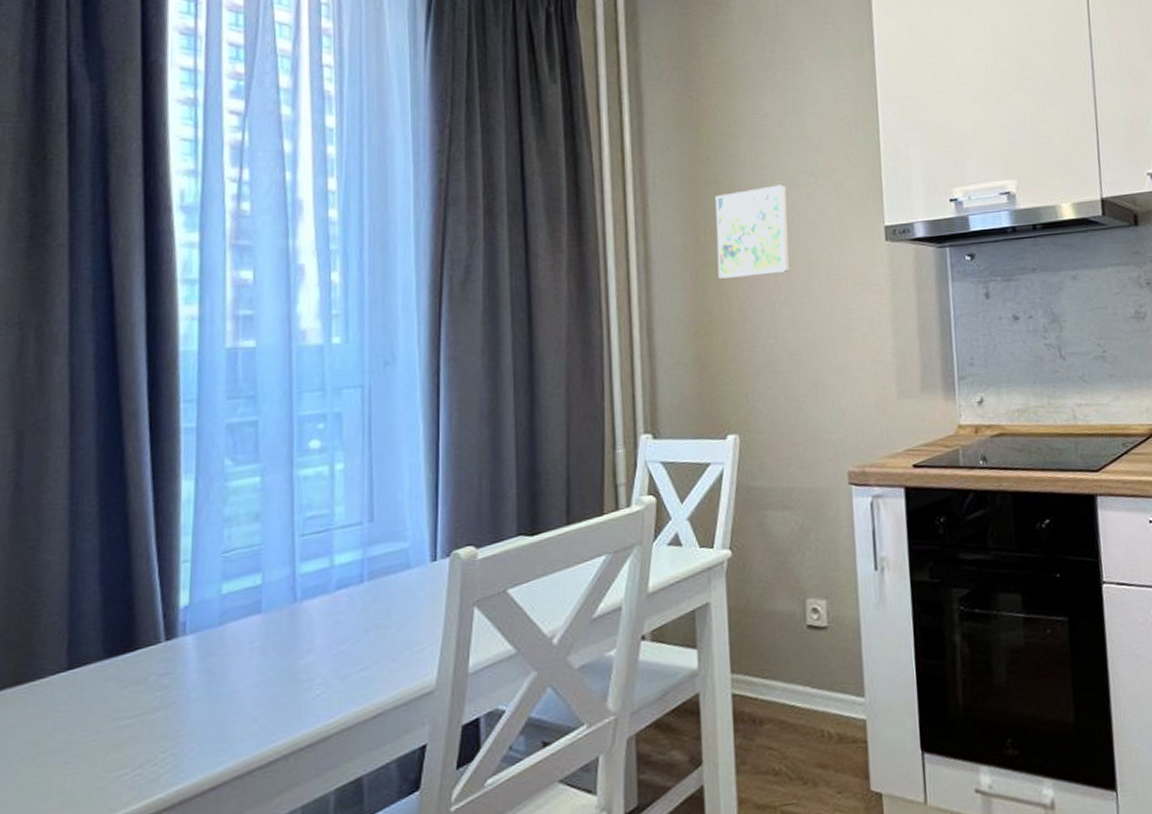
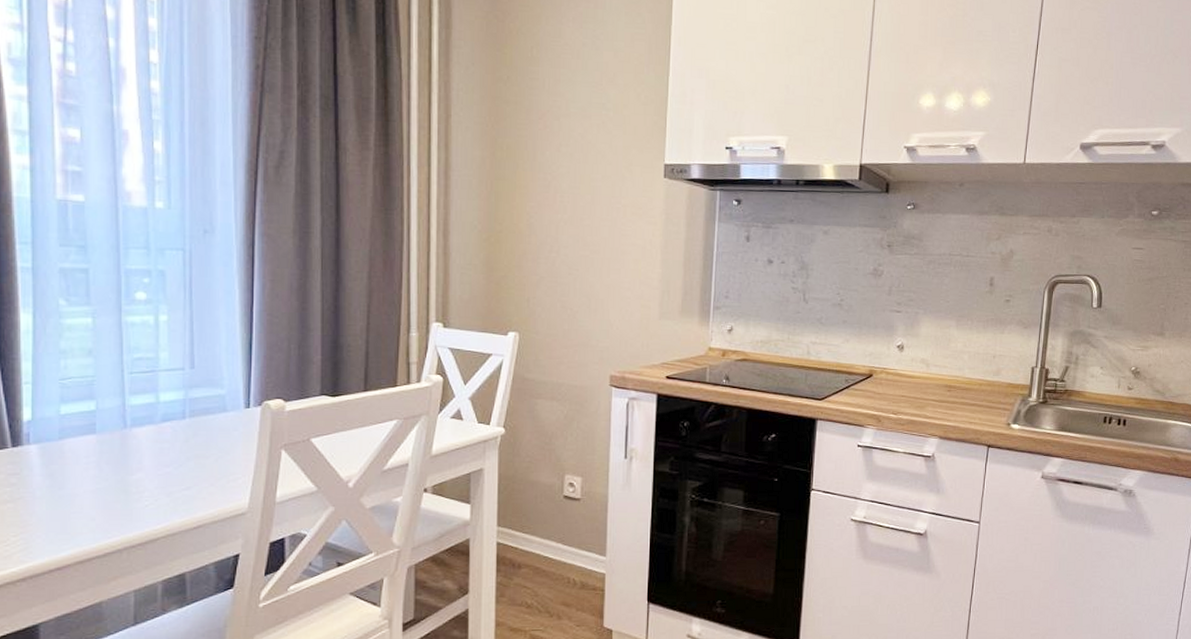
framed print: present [715,184,791,279] -> none [511,112,579,195]

